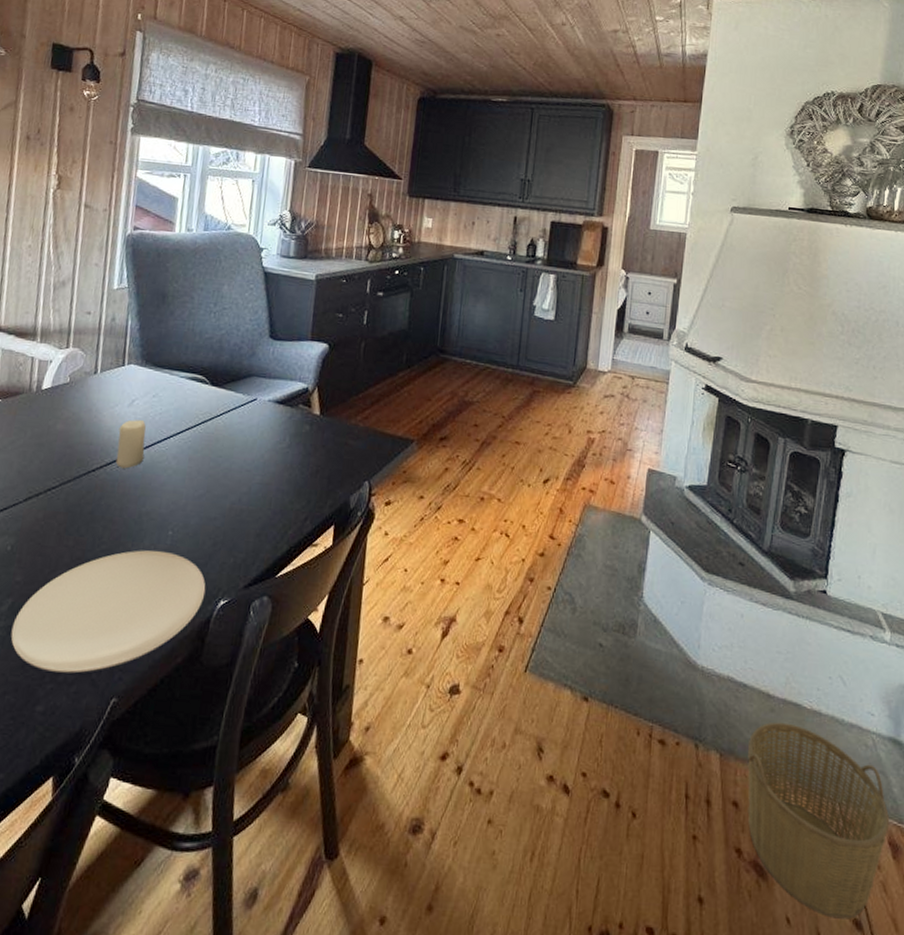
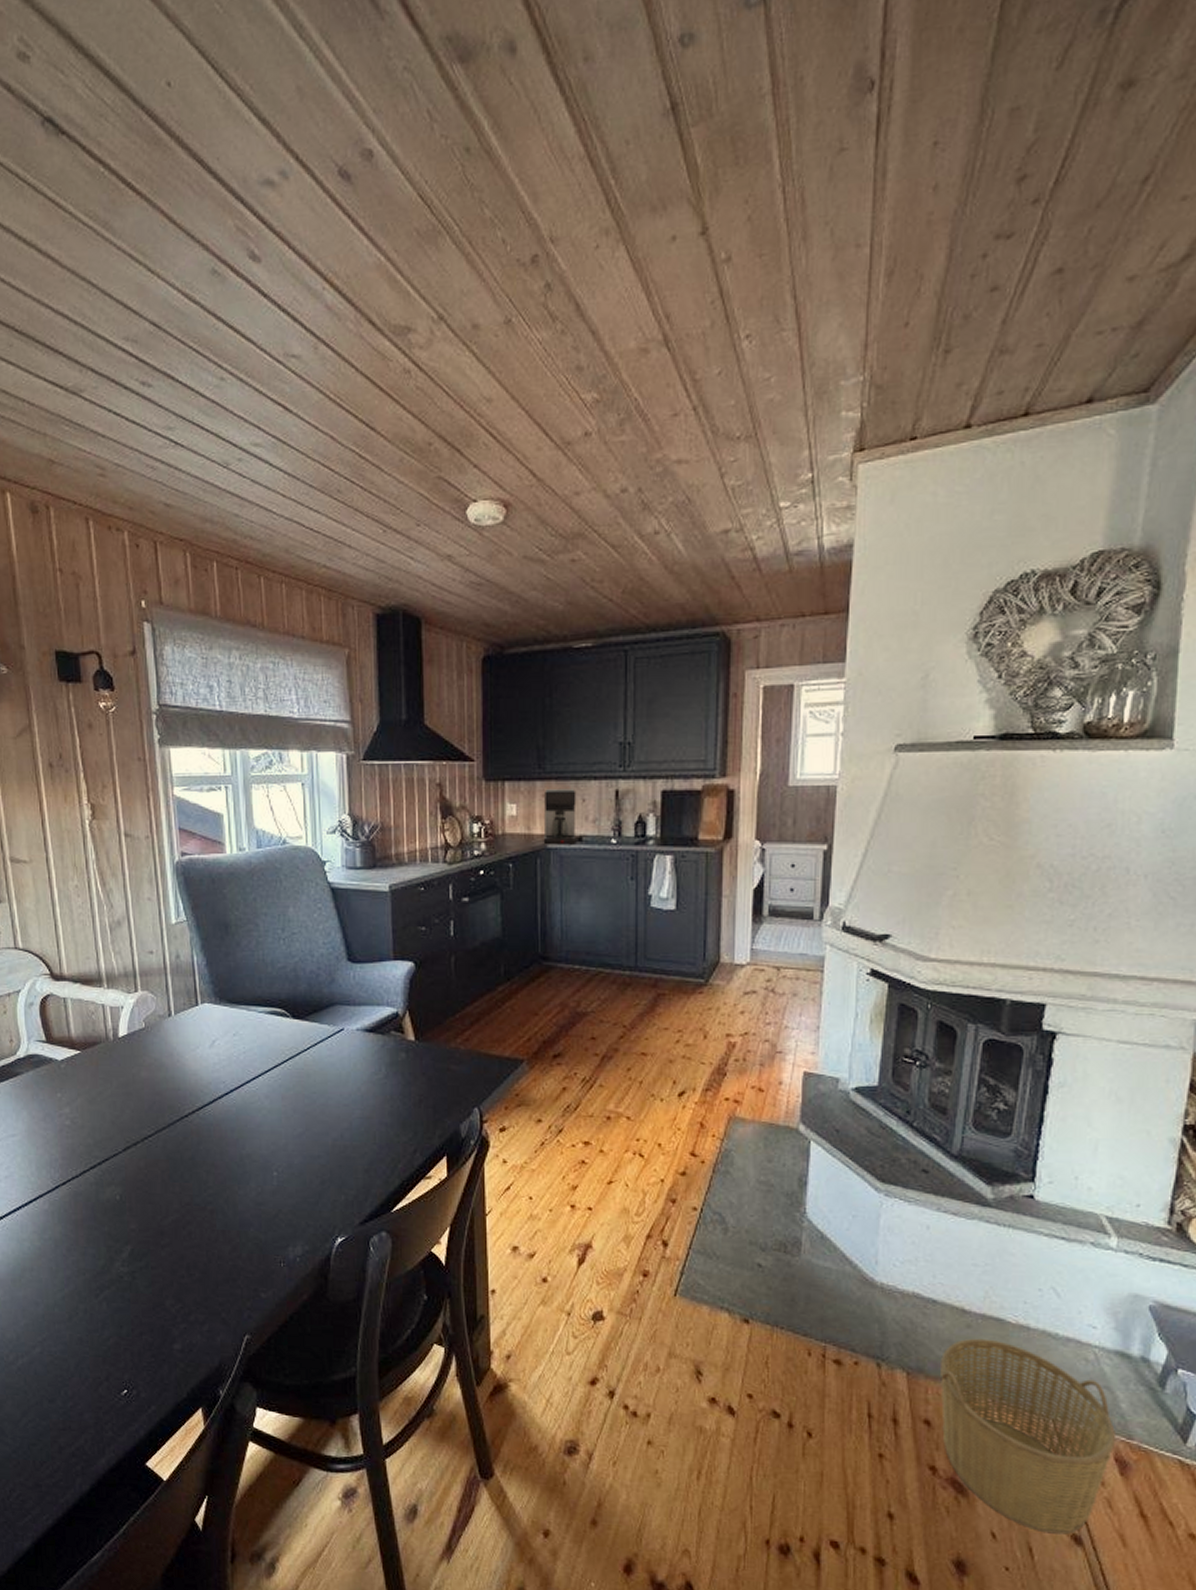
plate: present [10,550,206,674] -> none [136,1192,321,1314]
candle: present [115,419,146,469] -> none [204,1061,235,1112]
coffee maker: none [451,209,483,258] -> present [543,789,577,845]

